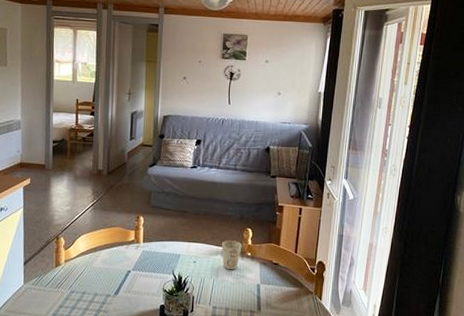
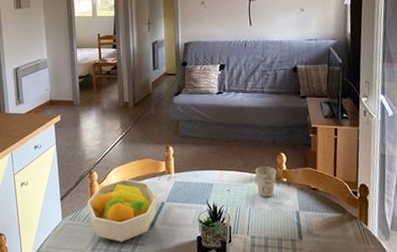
fruit bowl: none [51,246,124,308] -> present [87,179,157,242]

